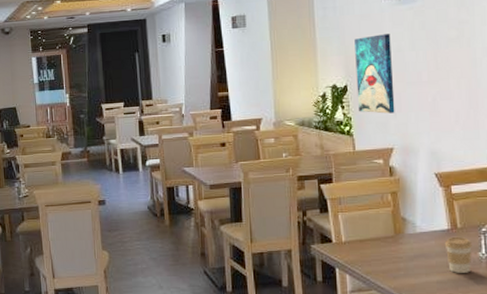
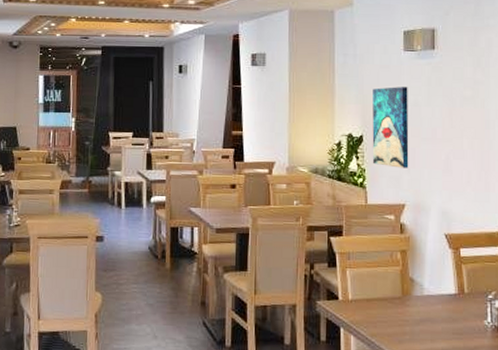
coffee cup: present [444,236,472,273] -> none [451,302,478,342]

